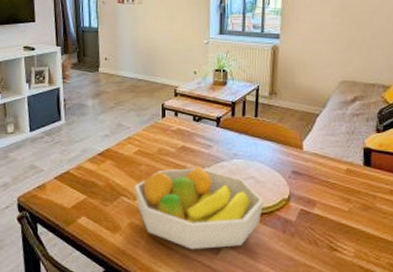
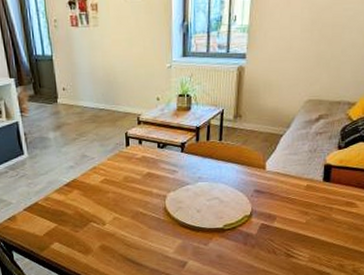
fruit bowl: present [135,166,264,250] -> none [103,190,227,265]

